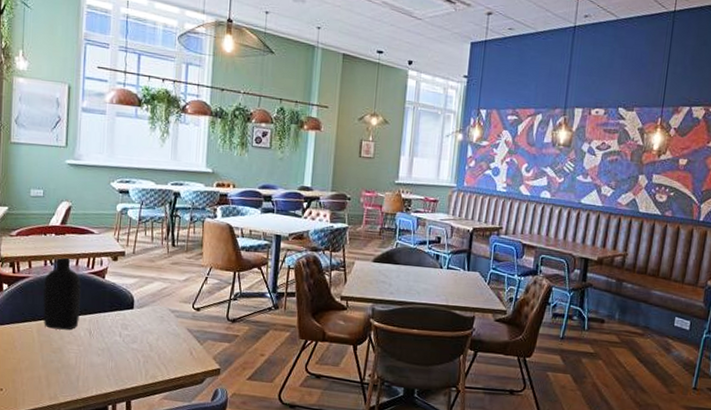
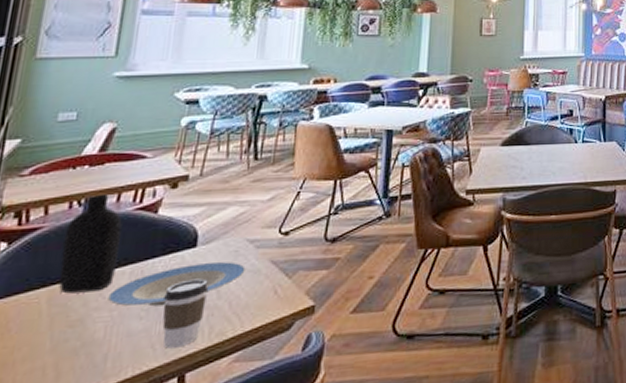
plate: none [76,321,169,349] -> present [108,262,246,307]
coffee cup: none [113,332,144,381] -> present [162,278,210,349]

